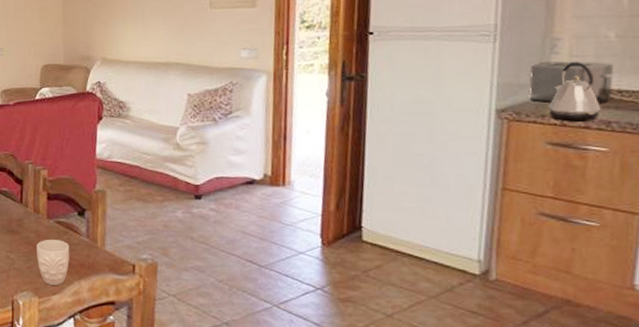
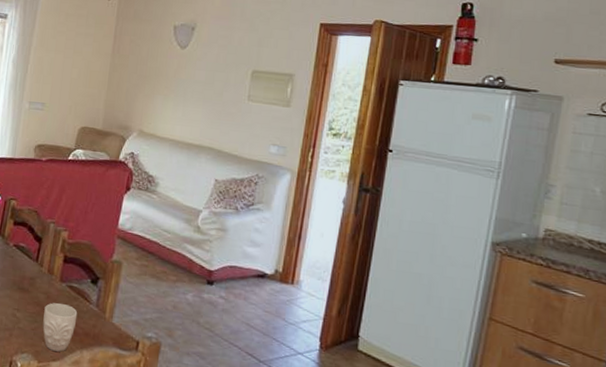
toaster: present [529,61,614,104] -> none [521,204,597,252]
kettle: present [547,62,601,122] -> none [536,209,582,267]

